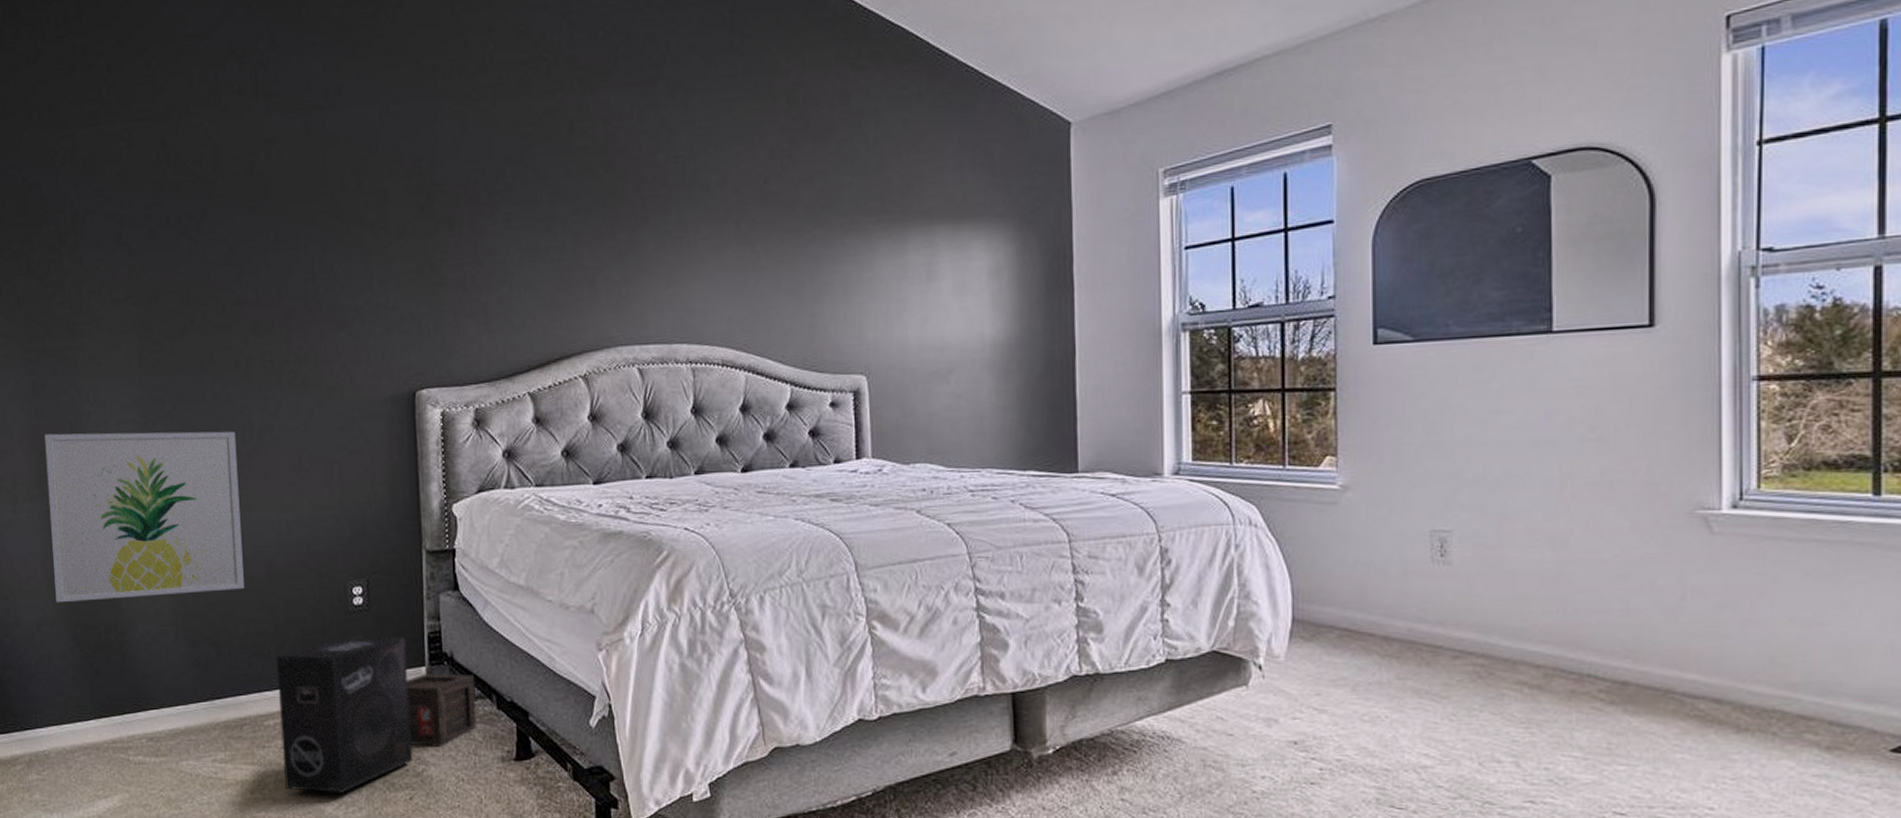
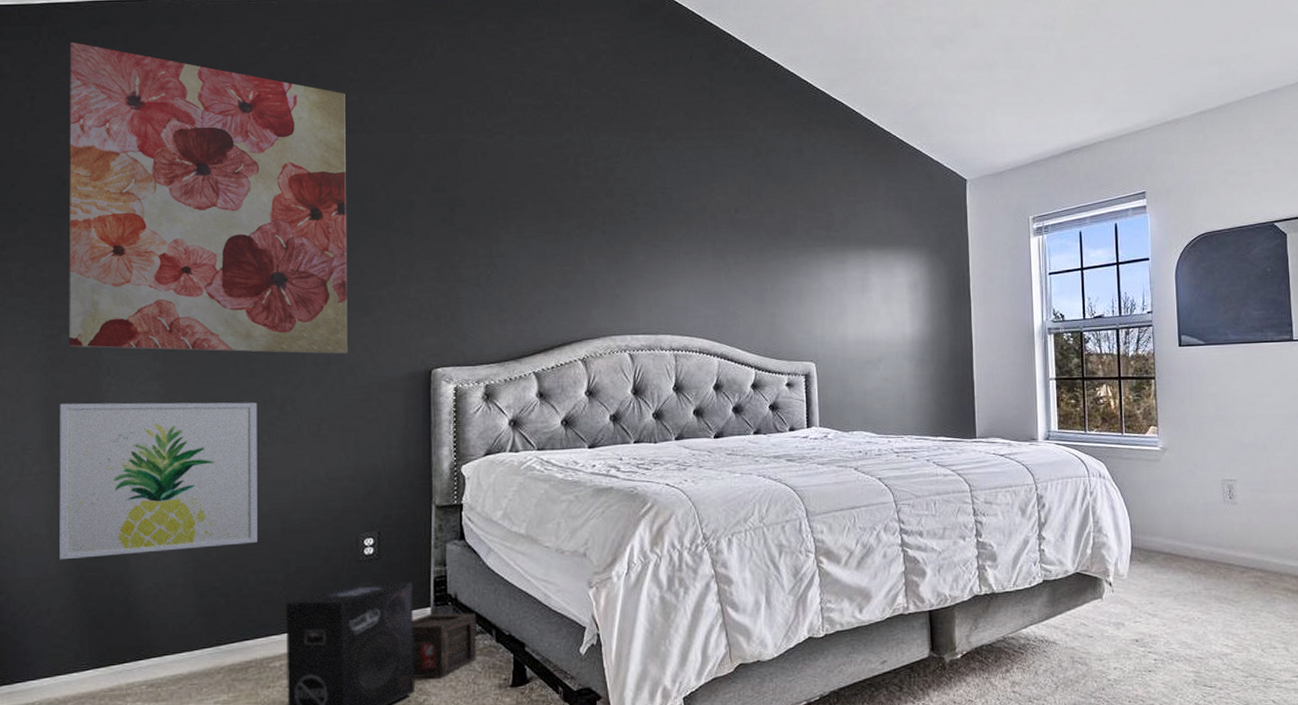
wall art: none [25,23,325,375] -> present [68,42,348,354]

